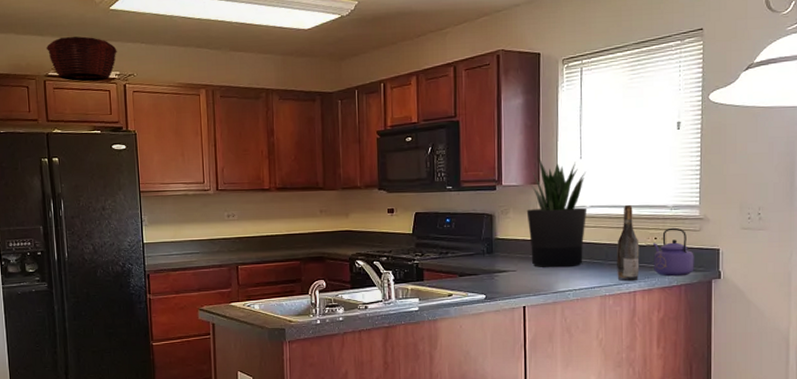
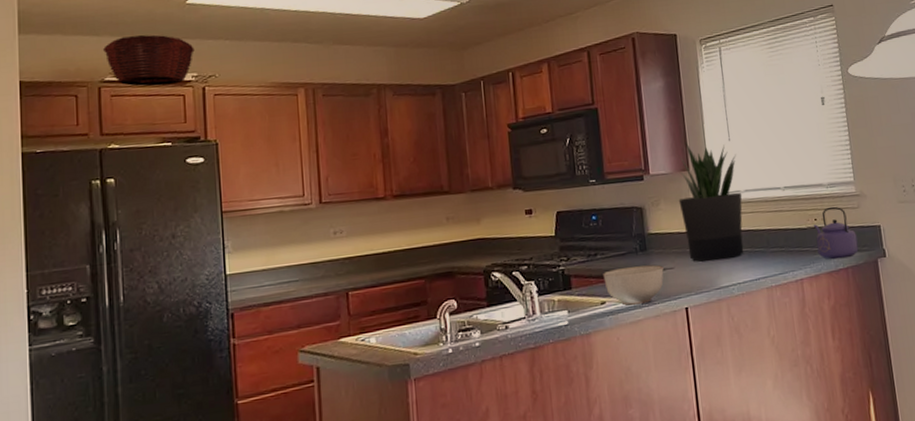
bowl: none [452,266,507,299] -> present [603,264,664,305]
wine bottle: present [617,204,640,282] -> none [777,185,804,270]

